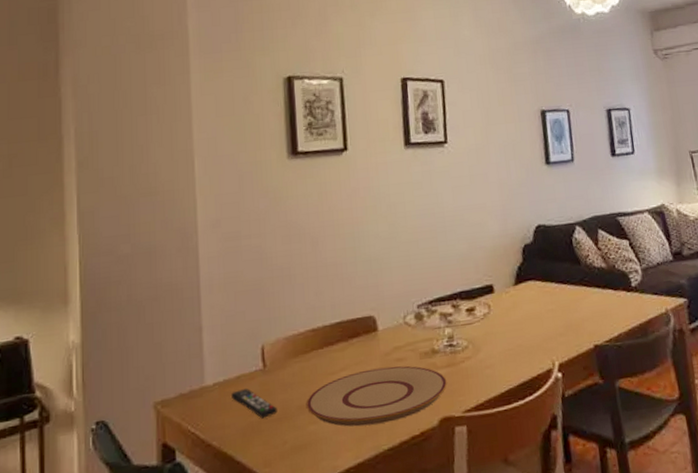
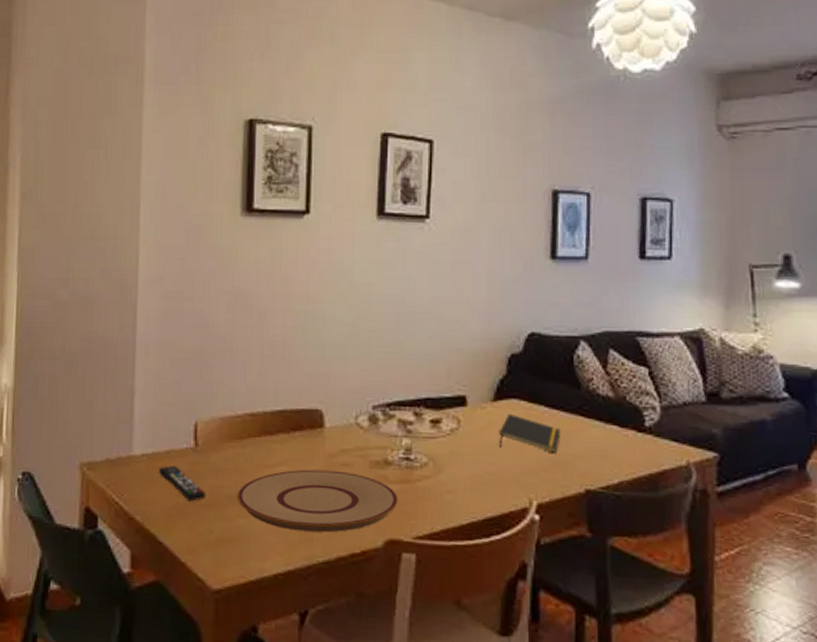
notepad: none [522,293,570,322] -> present [500,413,561,453]

